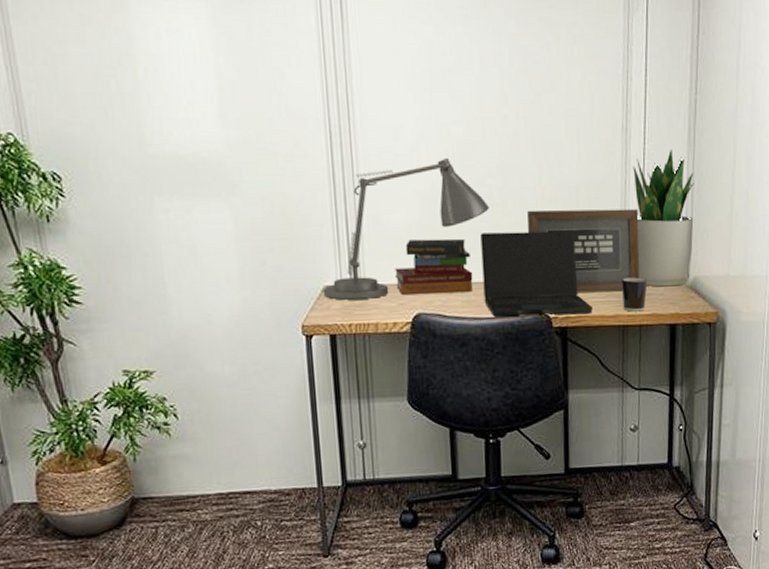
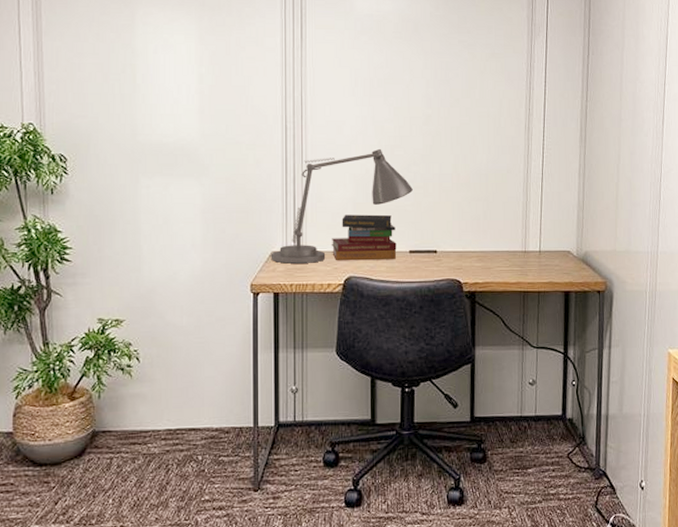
laptop: present [480,231,593,317] -> none [405,210,498,281]
picture frame: present [527,208,640,292] -> none [444,192,539,262]
mug: present [621,277,648,312] -> none [522,250,545,280]
planter: present [633,150,694,287] -> none [534,146,585,259]

